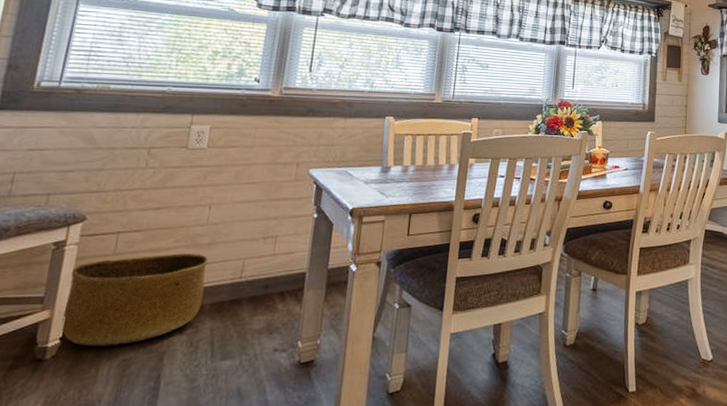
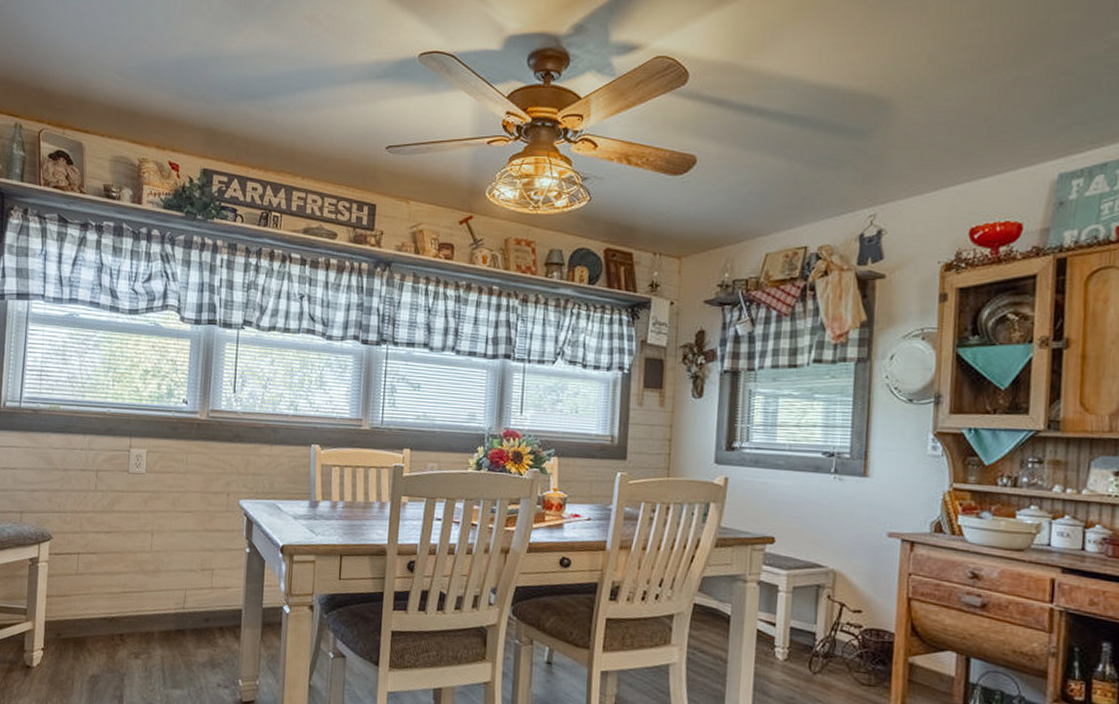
basket: present [61,253,210,347] -> none [42,578,156,662]

